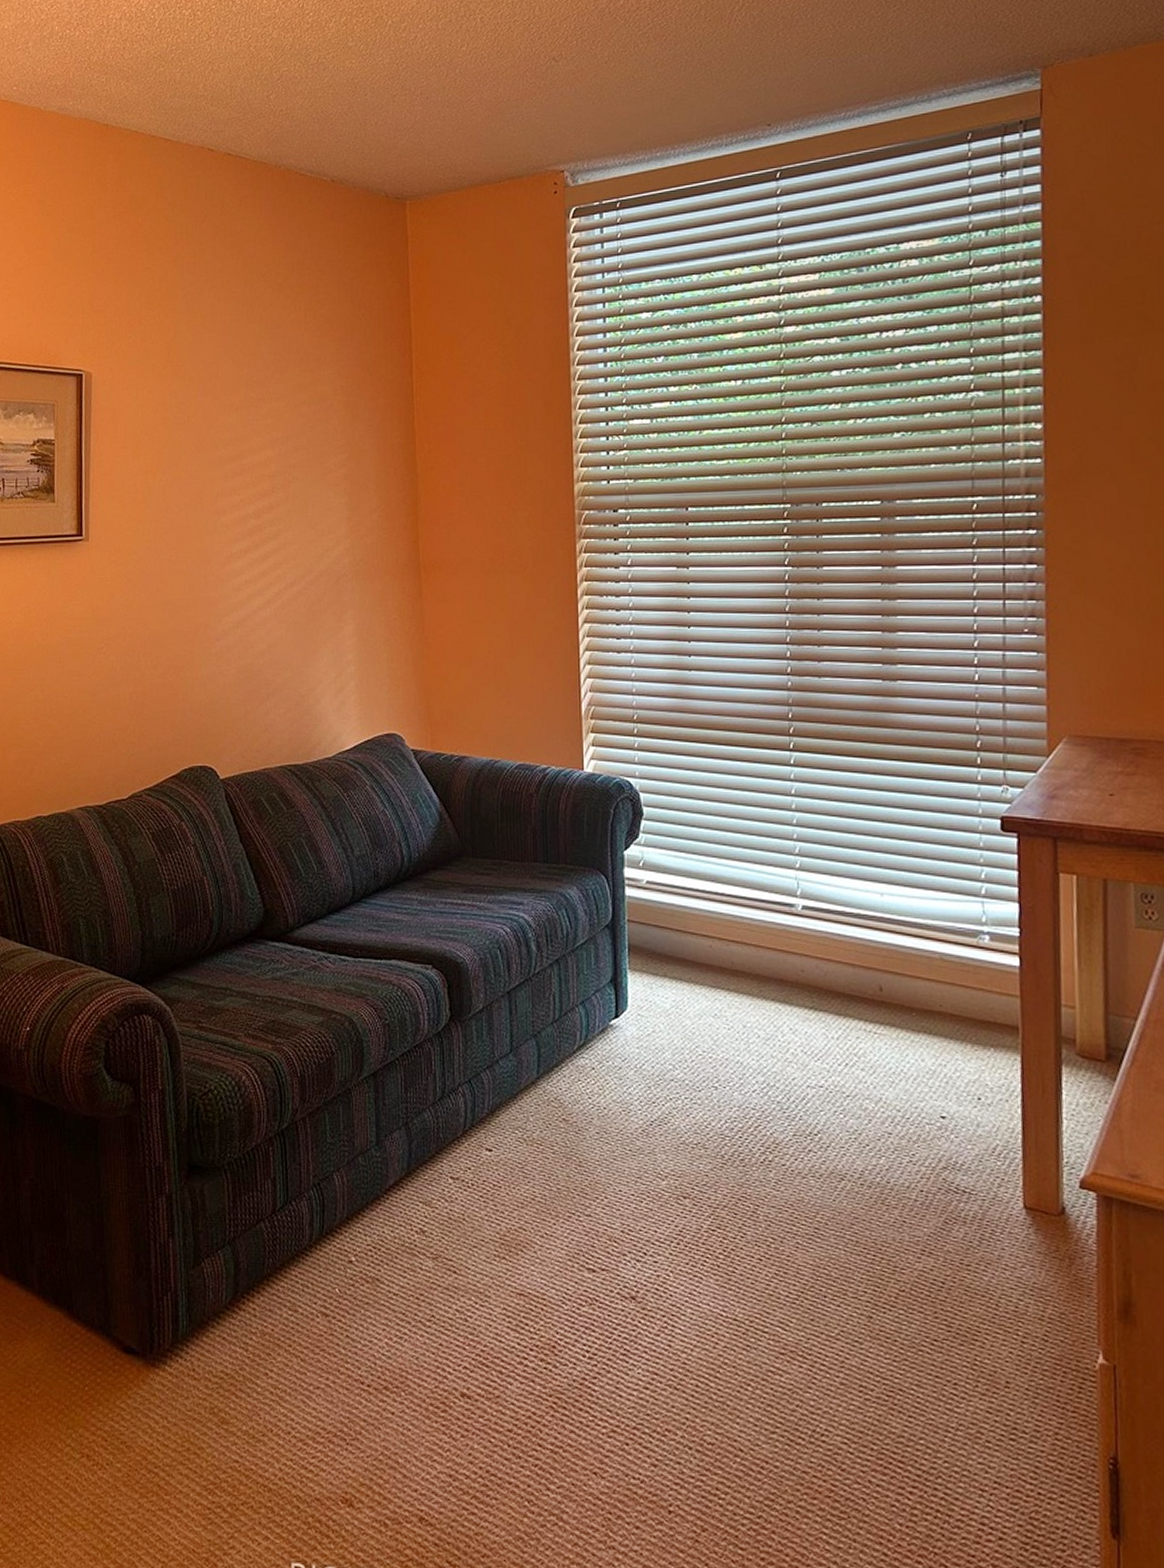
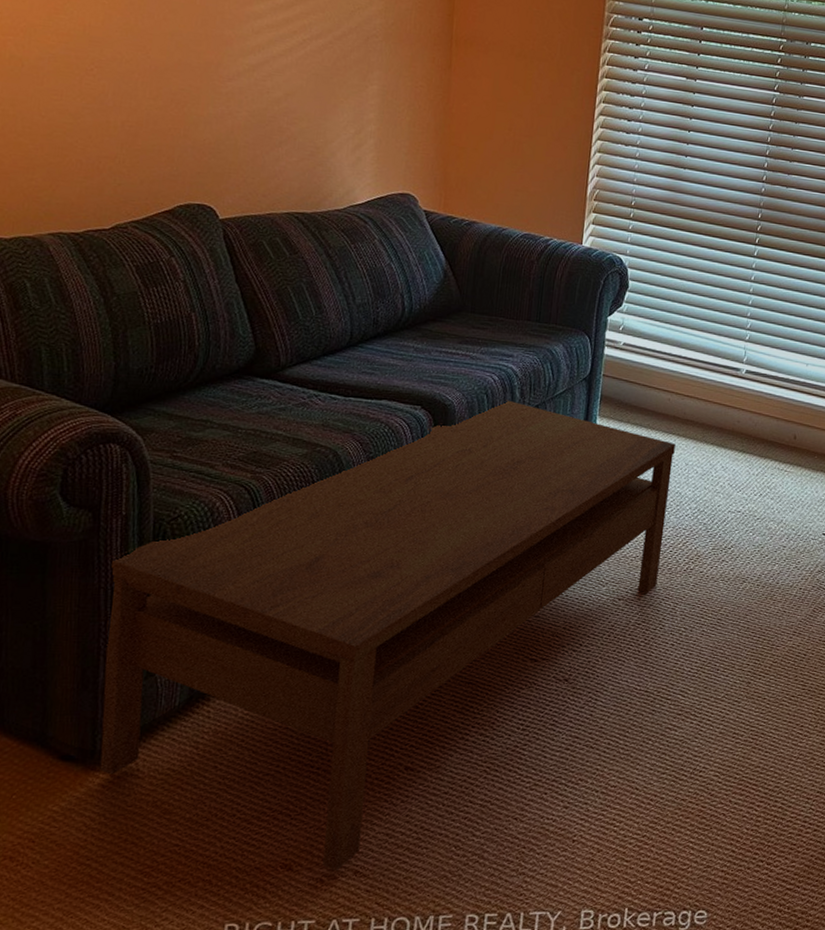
coffee table: none [151,954,729,1515] -> present [99,400,676,872]

